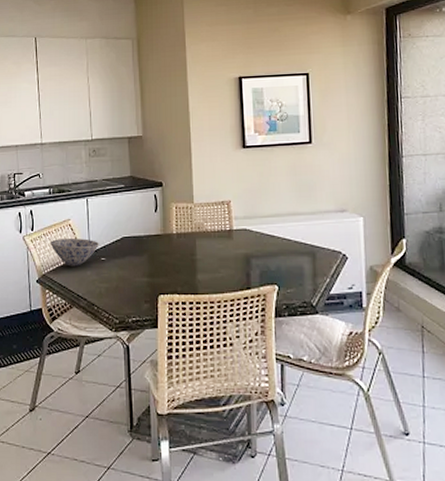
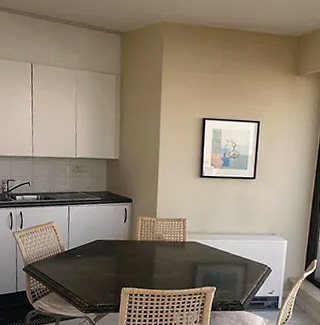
bowl: present [50,238,99,266] -> none [36,237,77,260]

